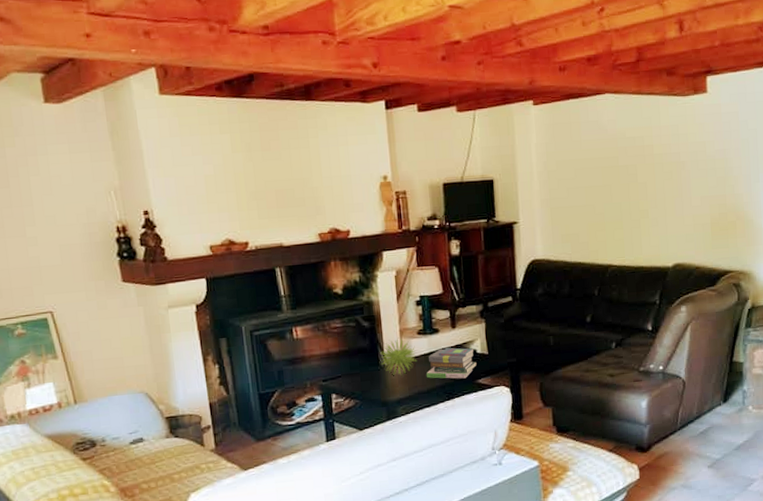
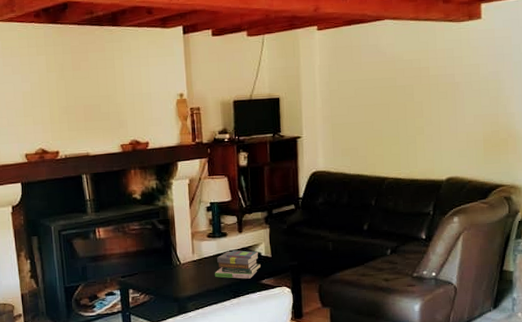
plant: present [379,337,417,377] -> none [172,240,207,275]

